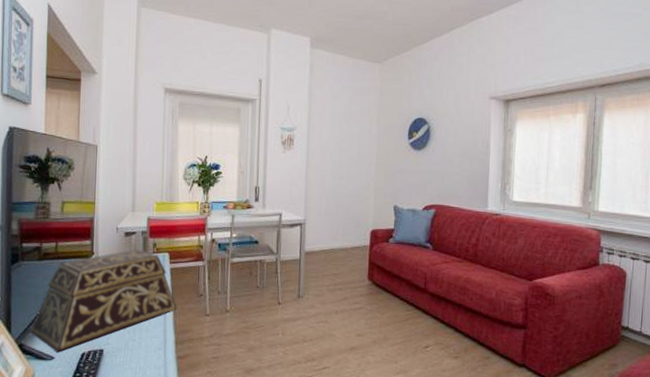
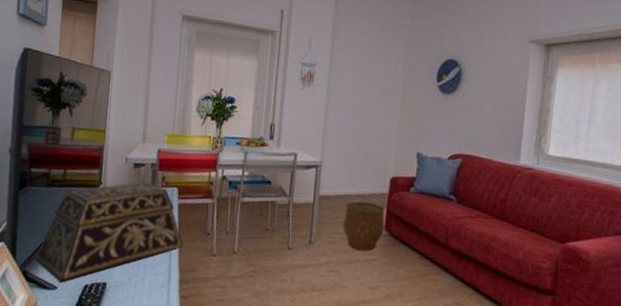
basket: none [329,254,368,301] -> present [343,201,386,251]

